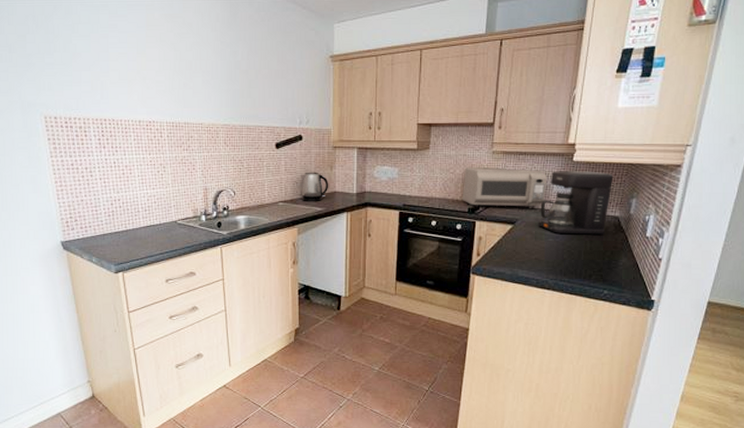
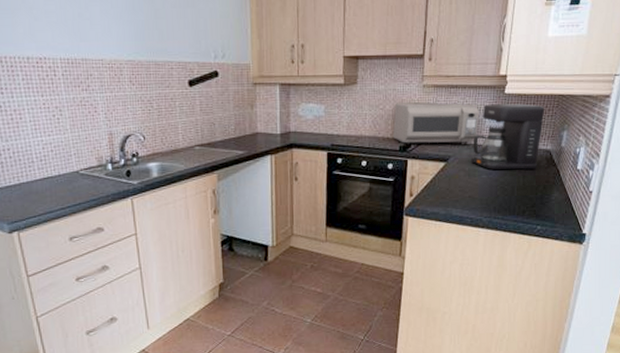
kettle: present [301,172,329,202] -> none [218,111,250,145]

